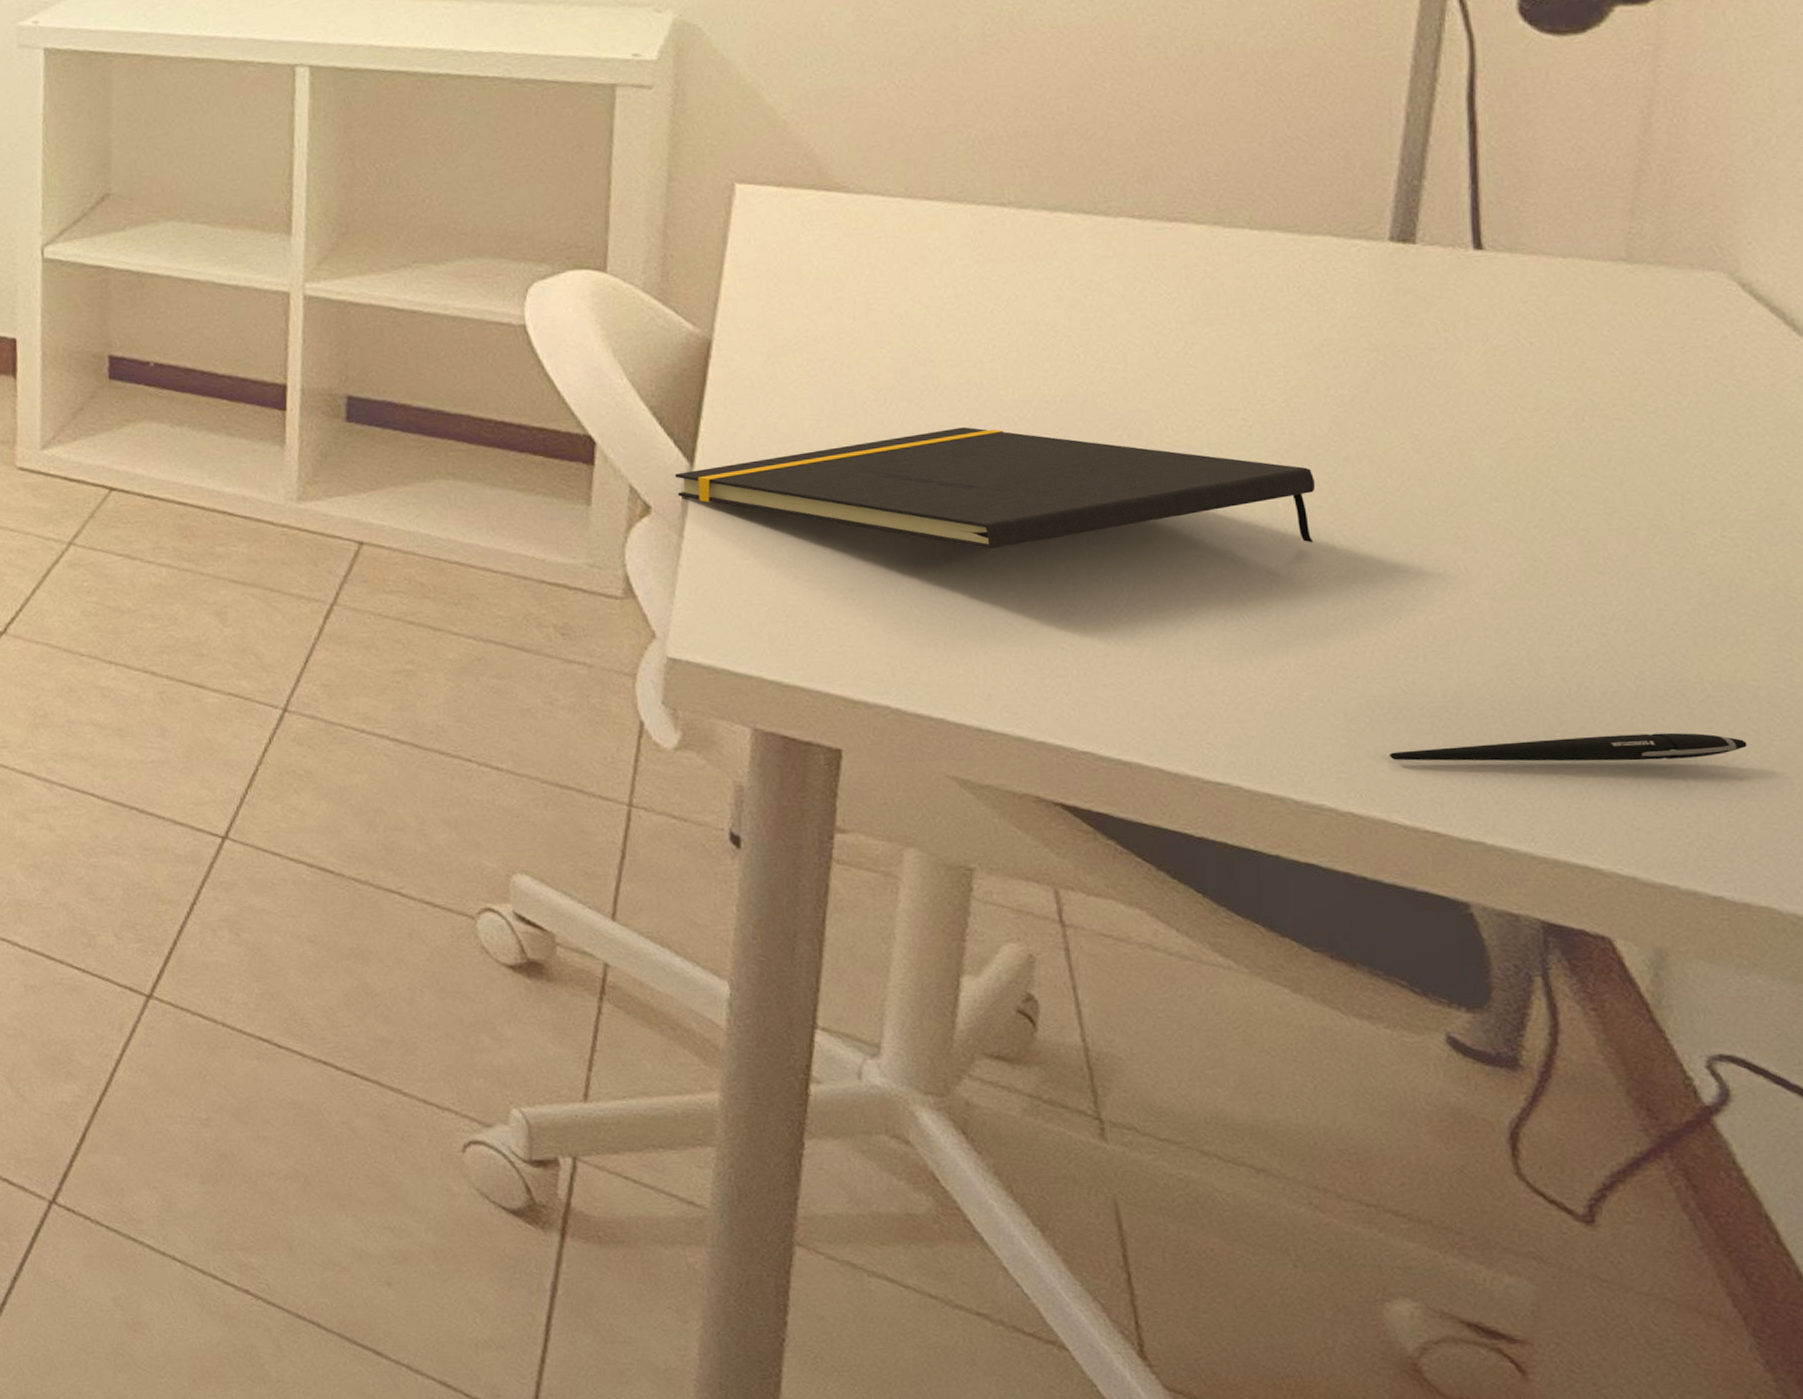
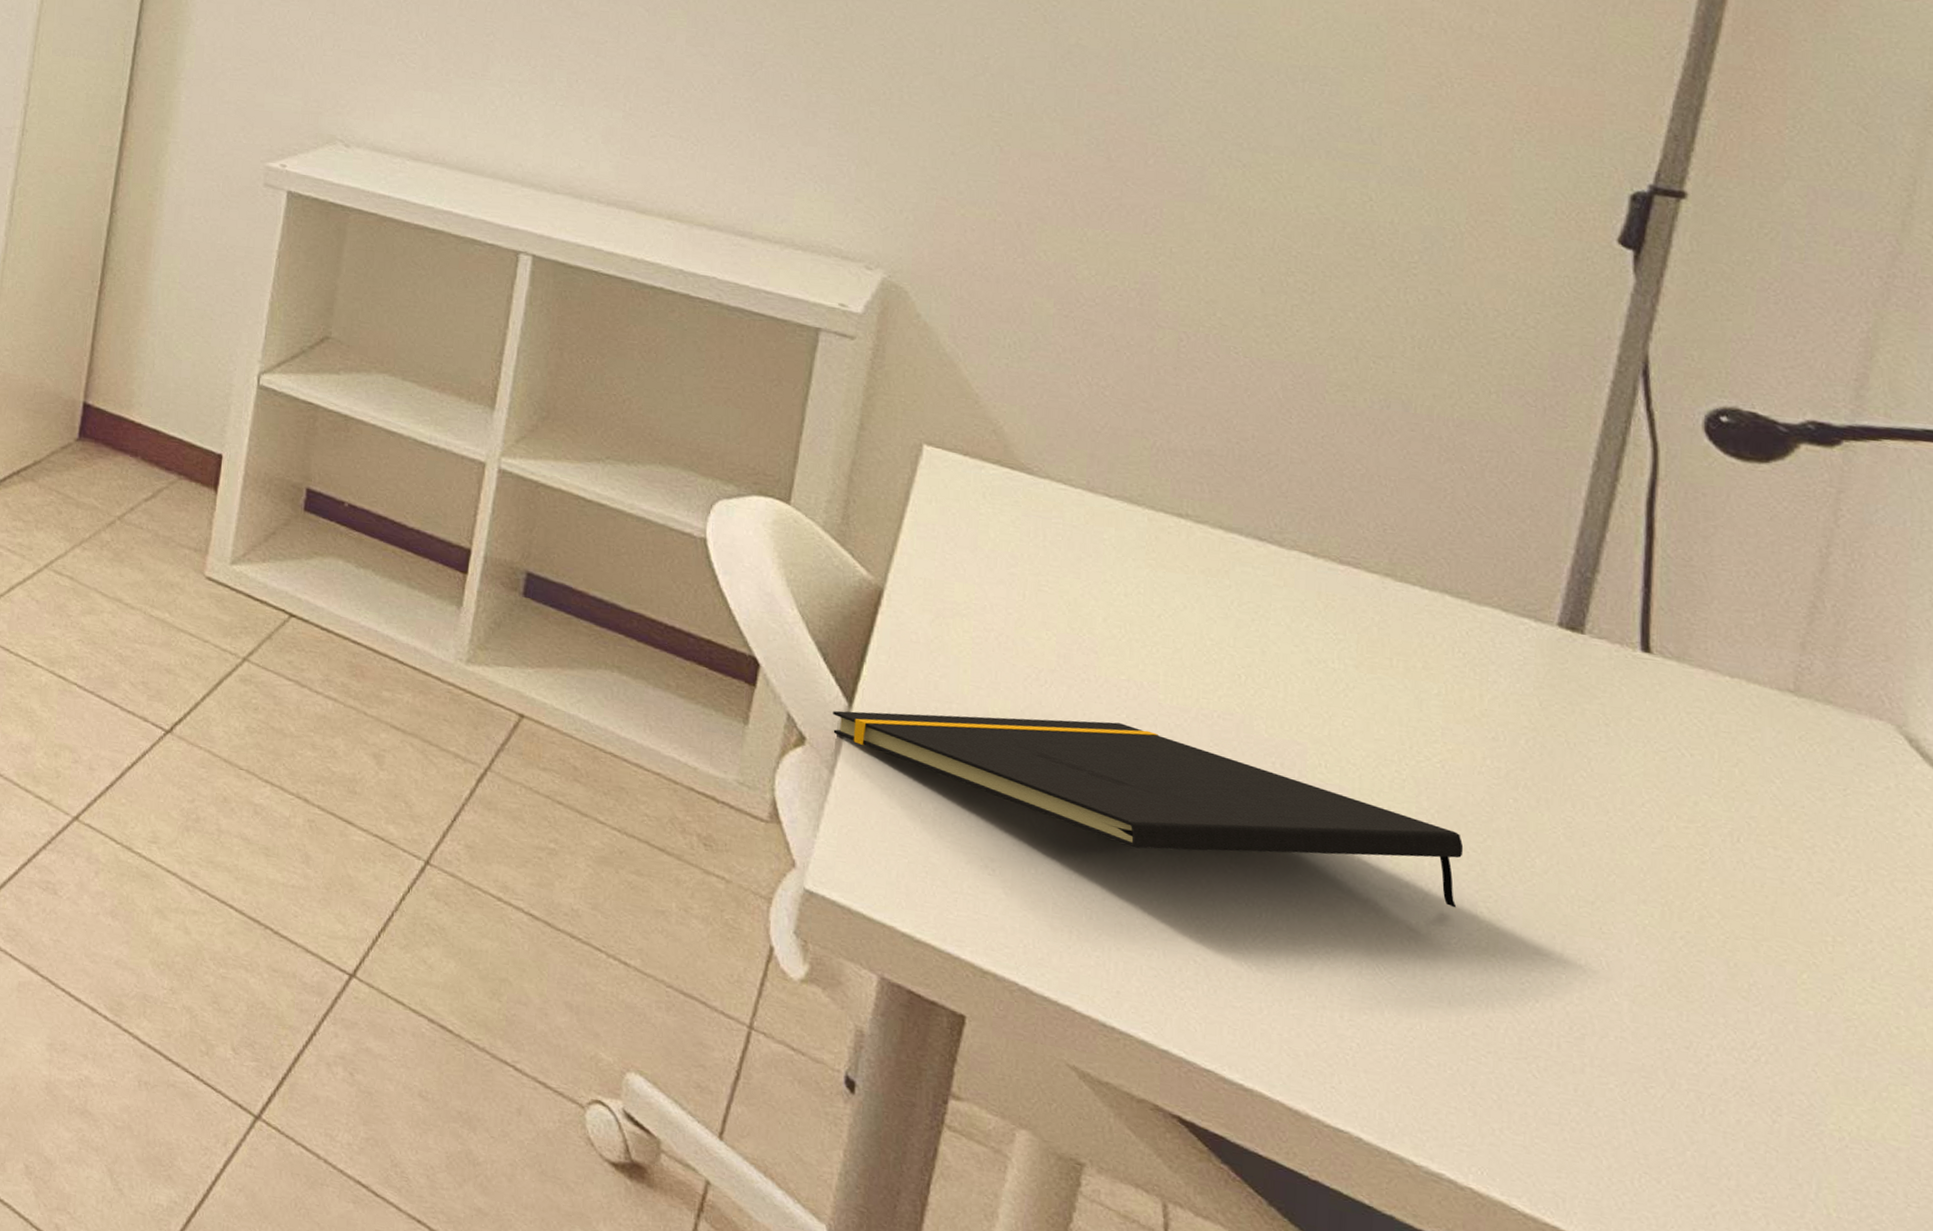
pen: present [1389,732,1747,762] -> none [1514,1135,1882,1209]

